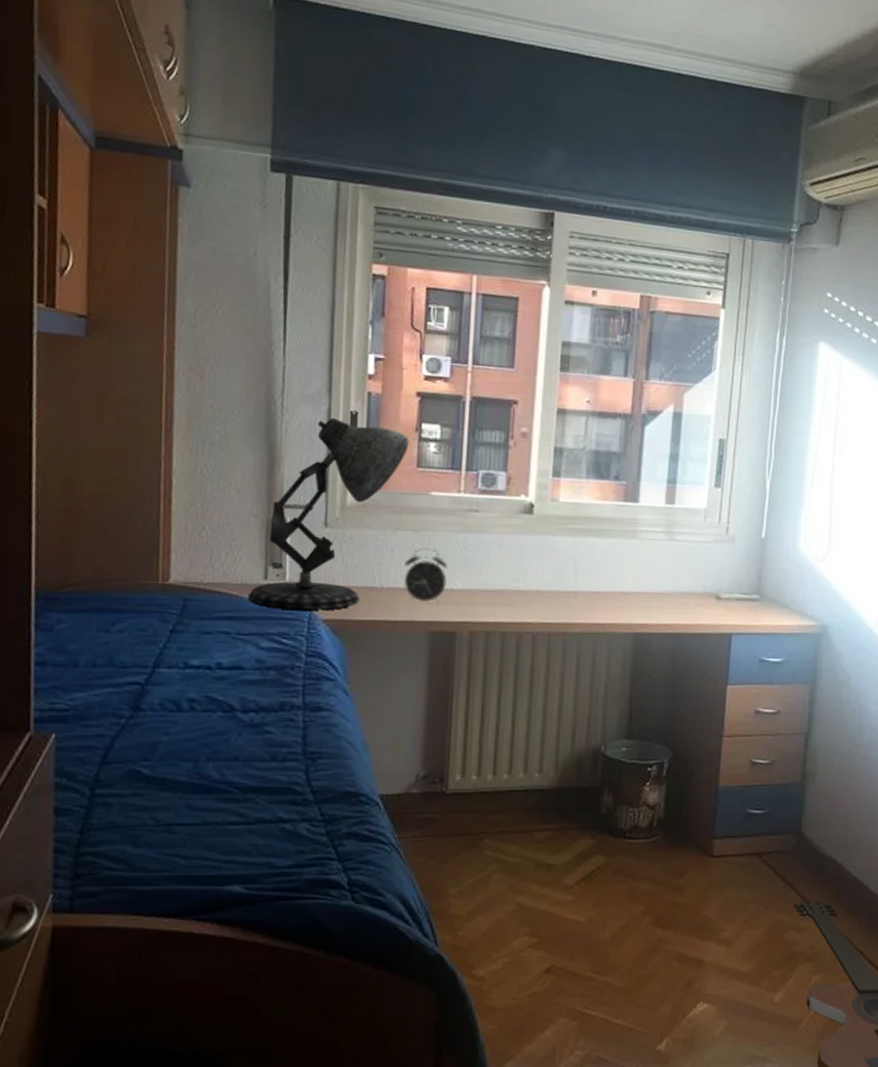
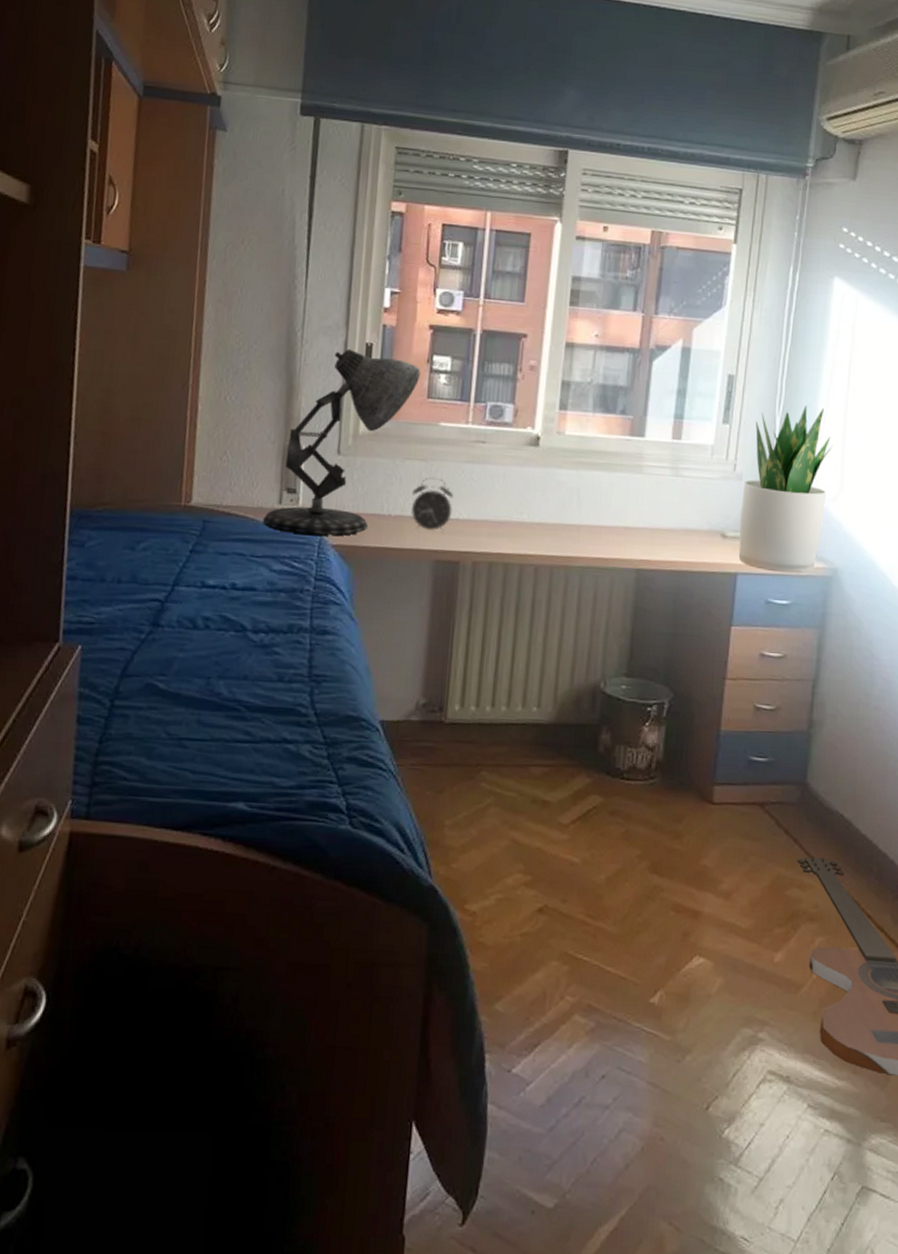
planter: none [732,469,821,632] -> present [738,406,833,574]

